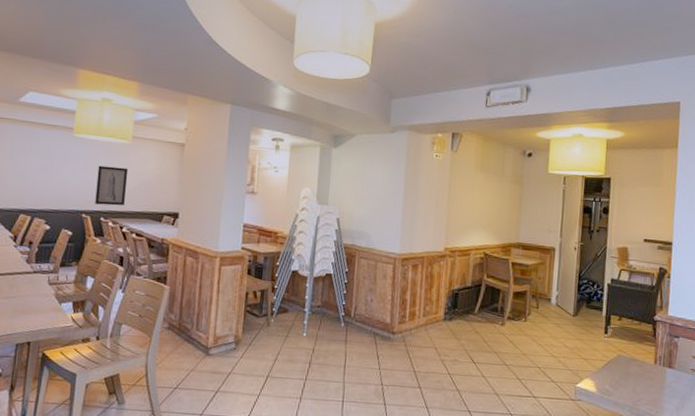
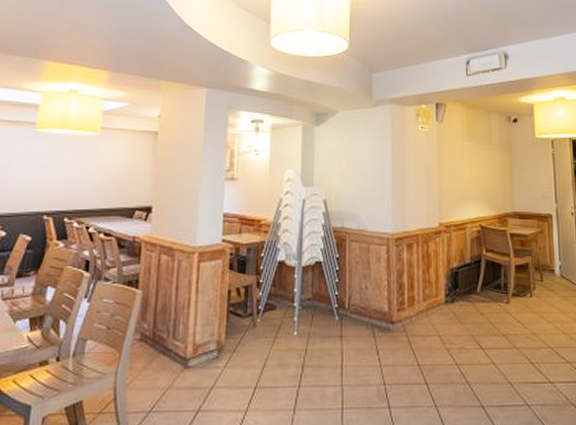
wall art: present [95,165,129,206] -> none [58,161,97,204]

